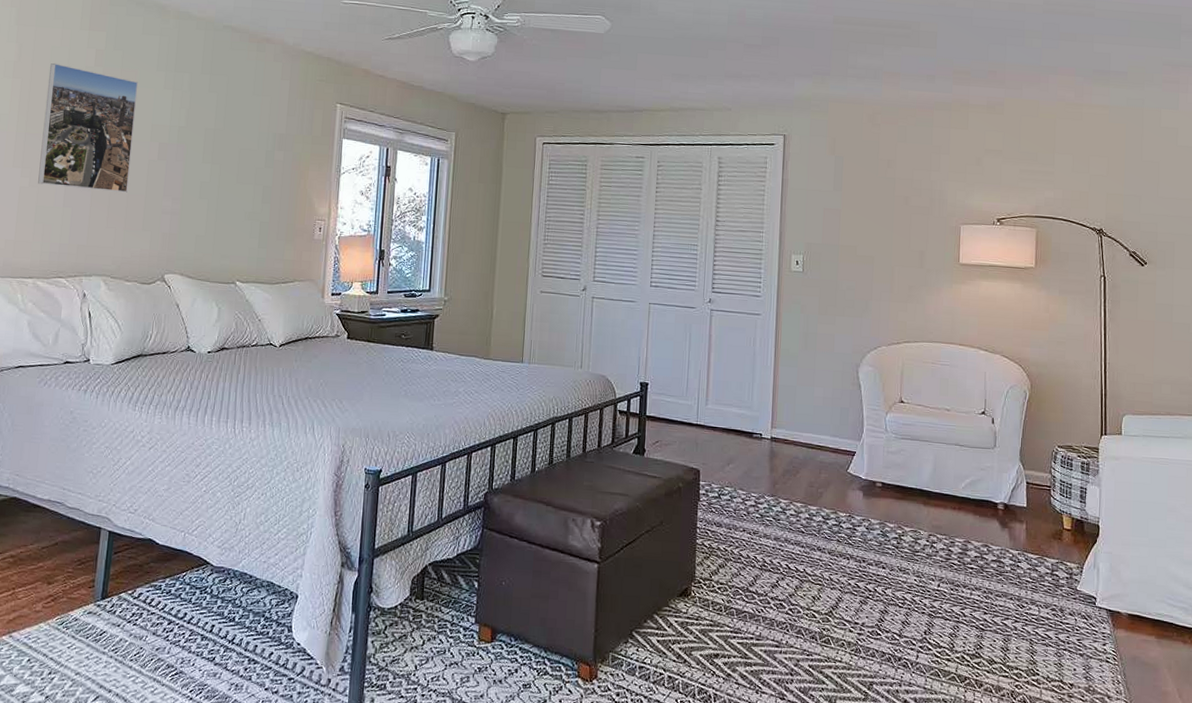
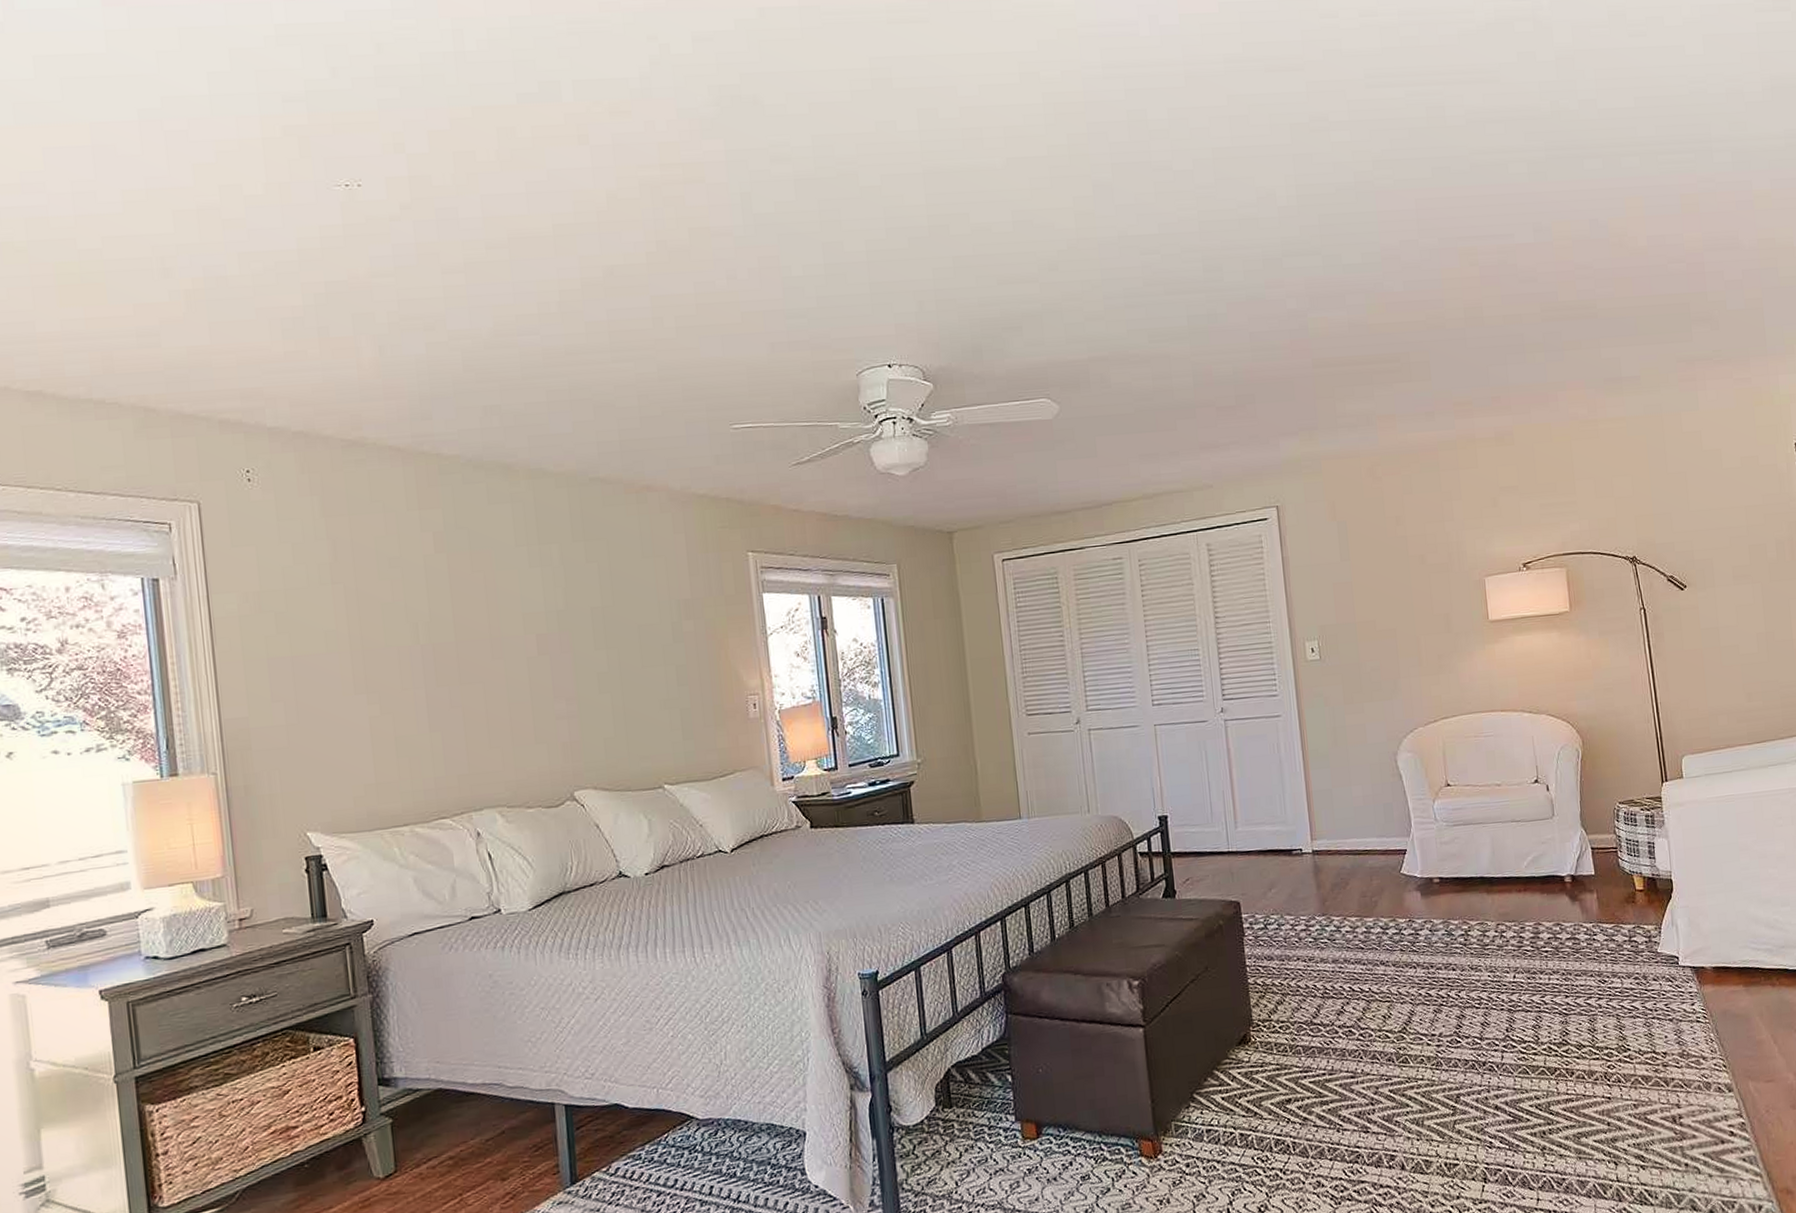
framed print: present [38,62,139,193] -> none [378,556,508,710]

